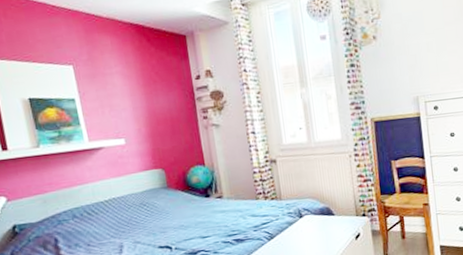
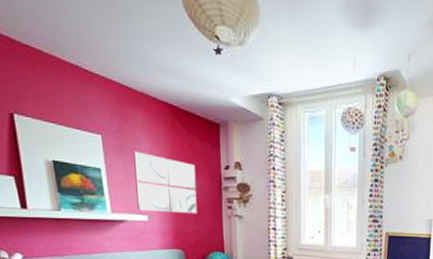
wall art: none [105,75,173,135] -> present [133,151,197,214]

